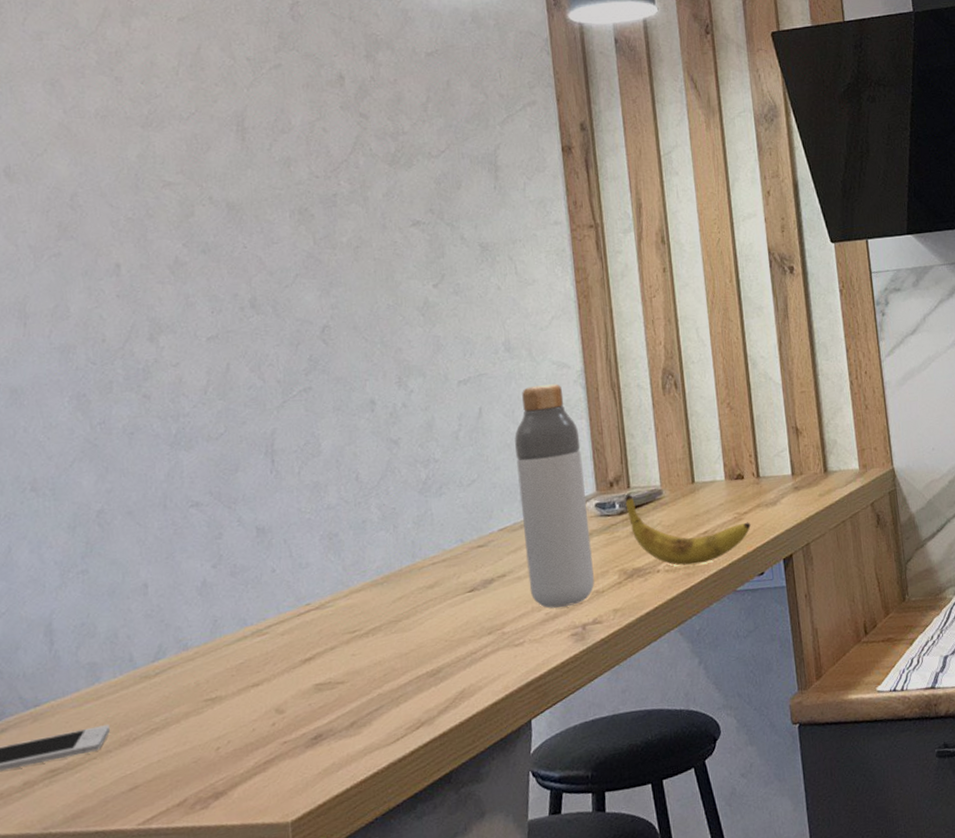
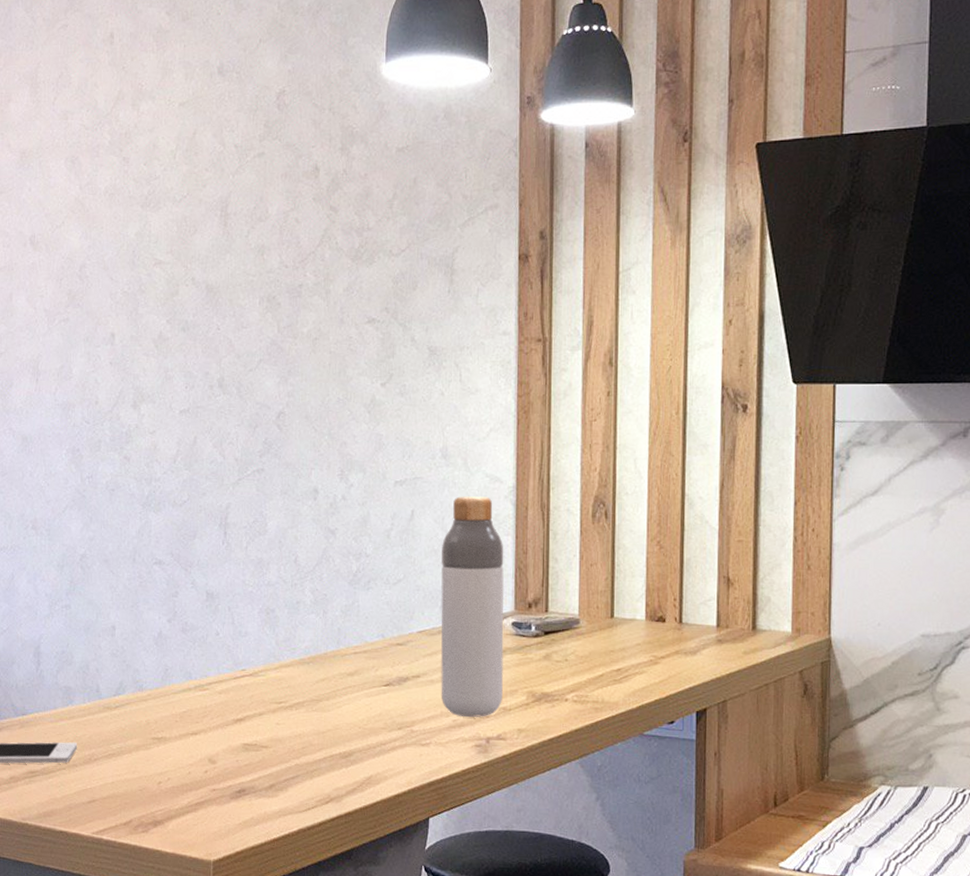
banana: present [625,494,751,566] -> none [541,619,666,701]

